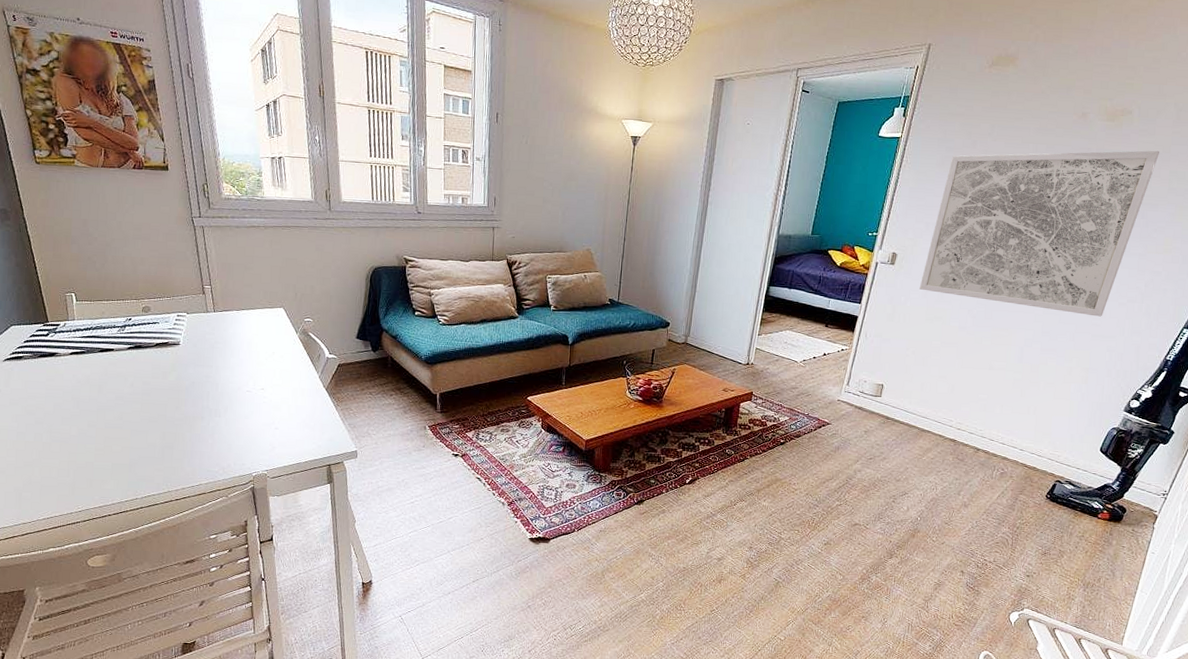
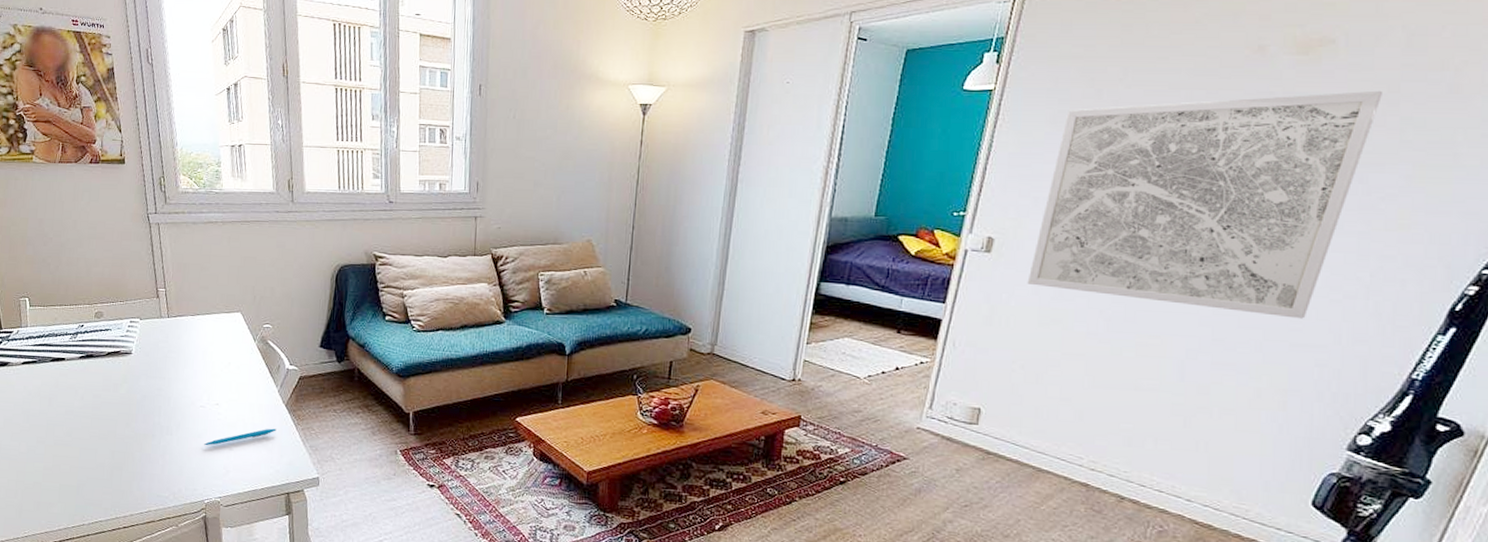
pen: none [251,409,318,426] -> present [204,428,276,446]

